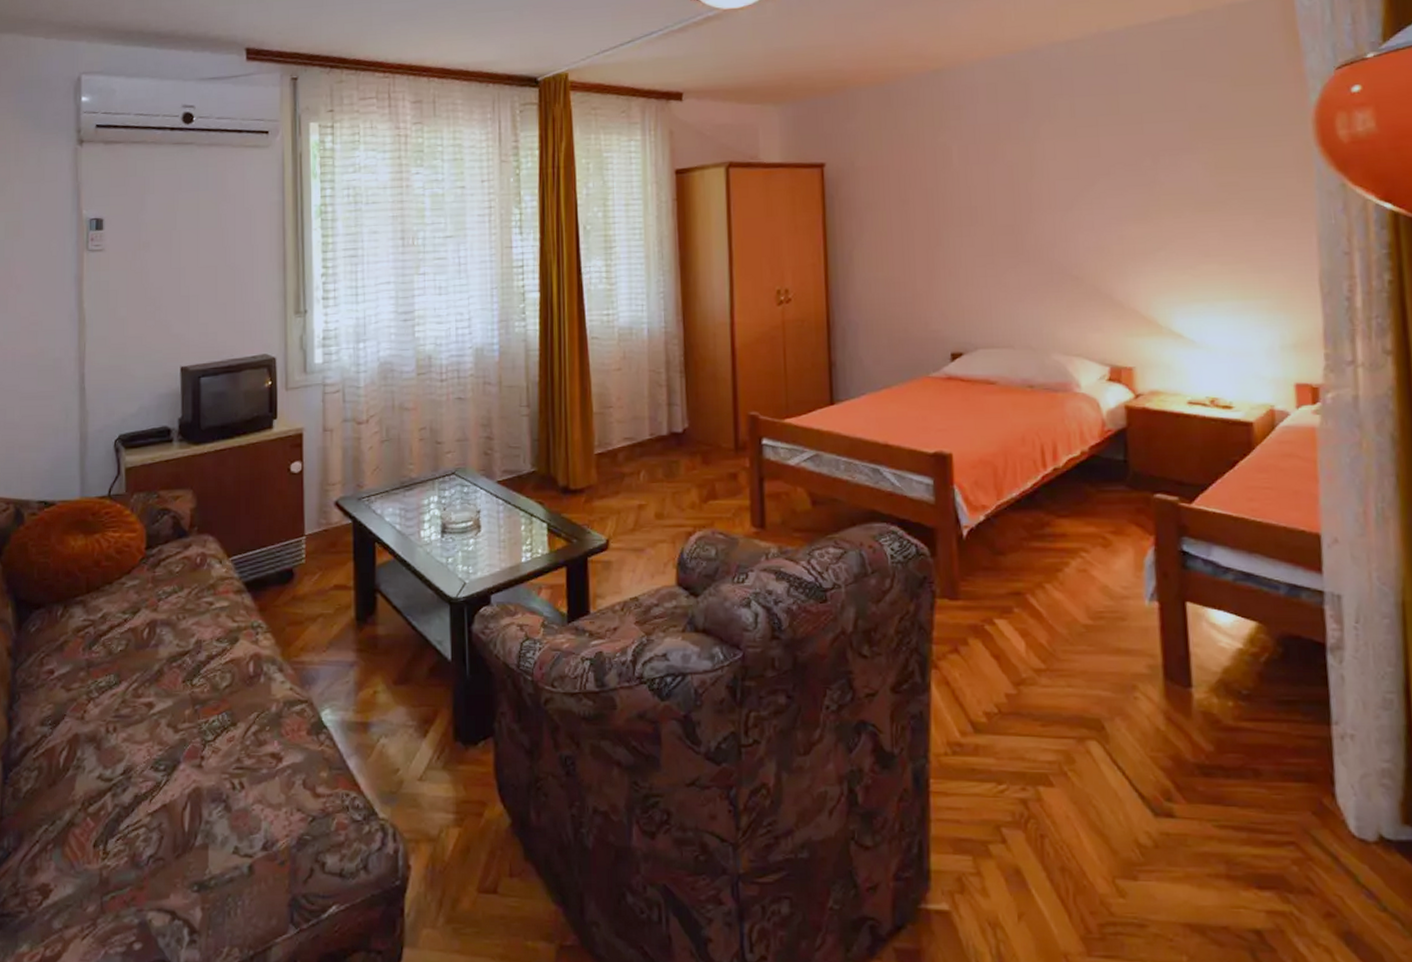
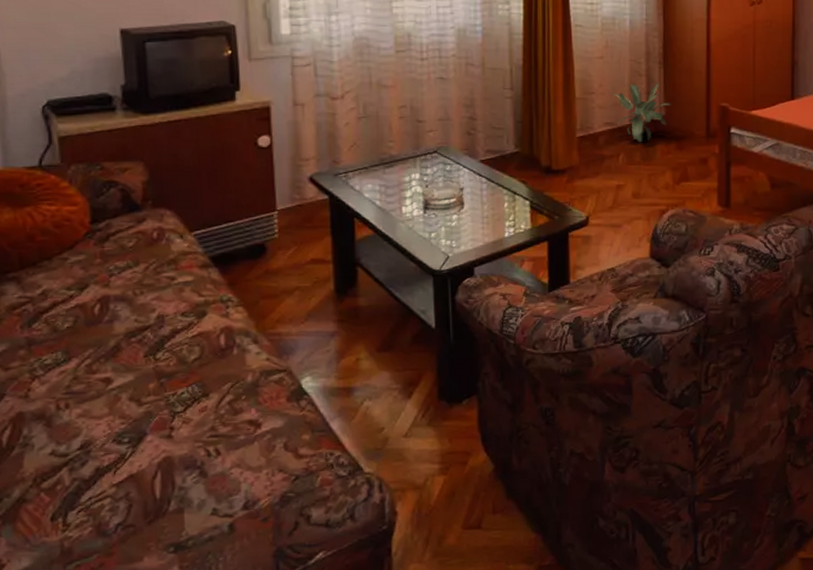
potted plant: none [630,393,696,459] -> present [611,83,672,143]

